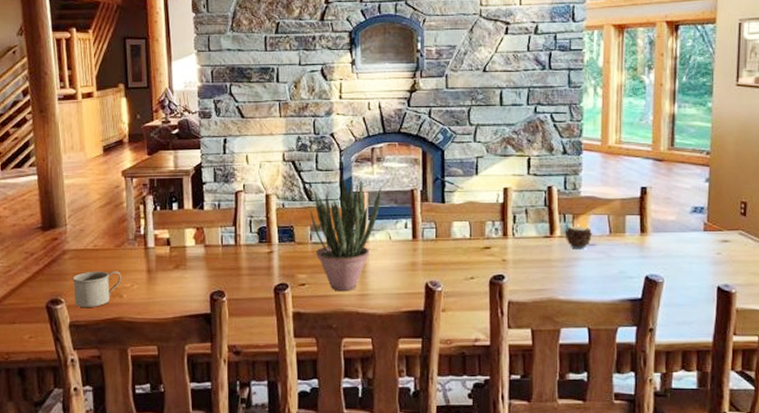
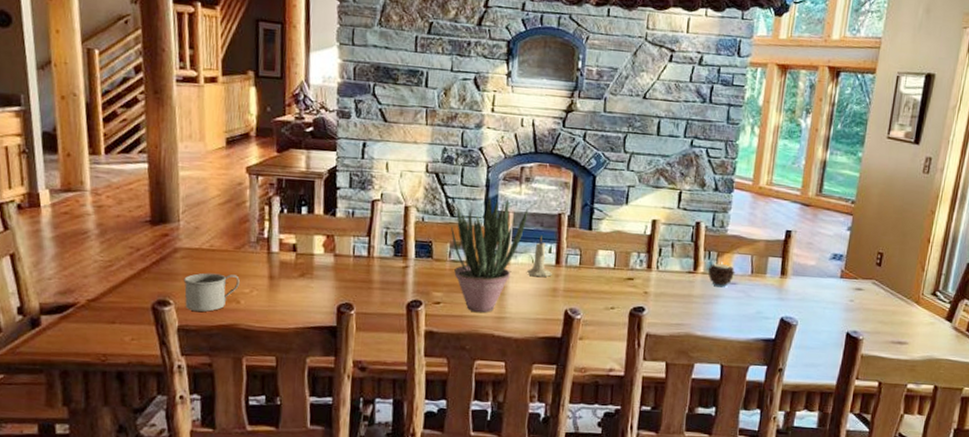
candle: none [386,212,410,252] -> present [527,235,552,277]

